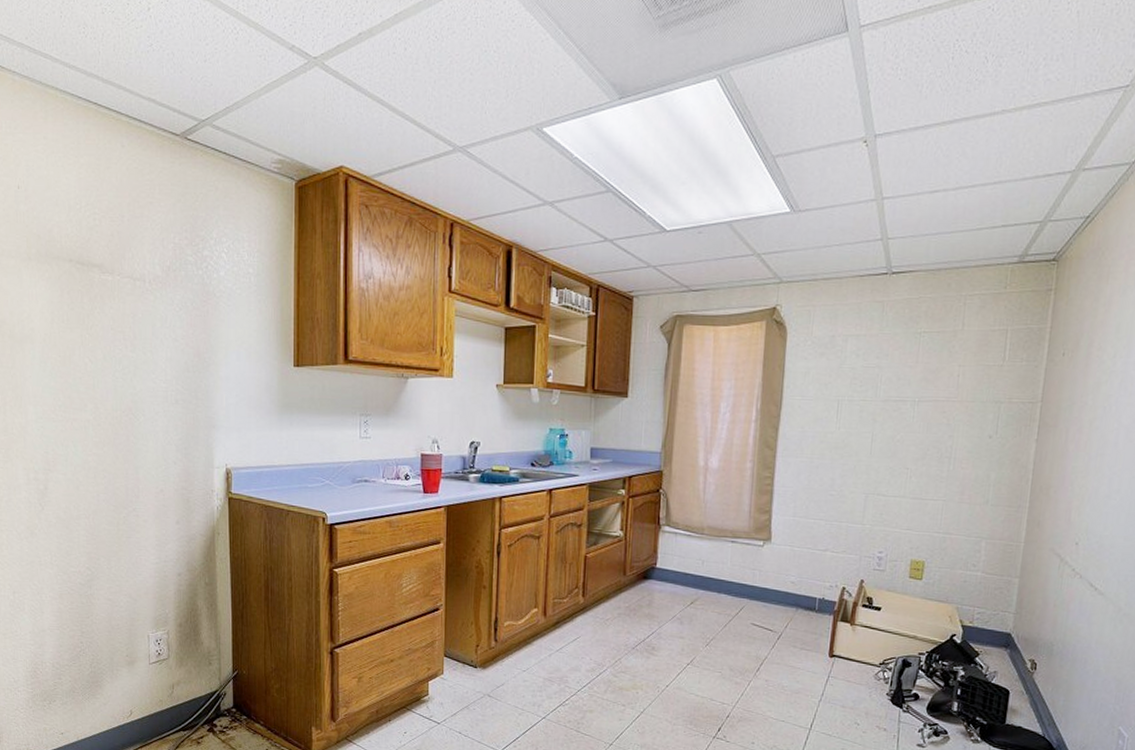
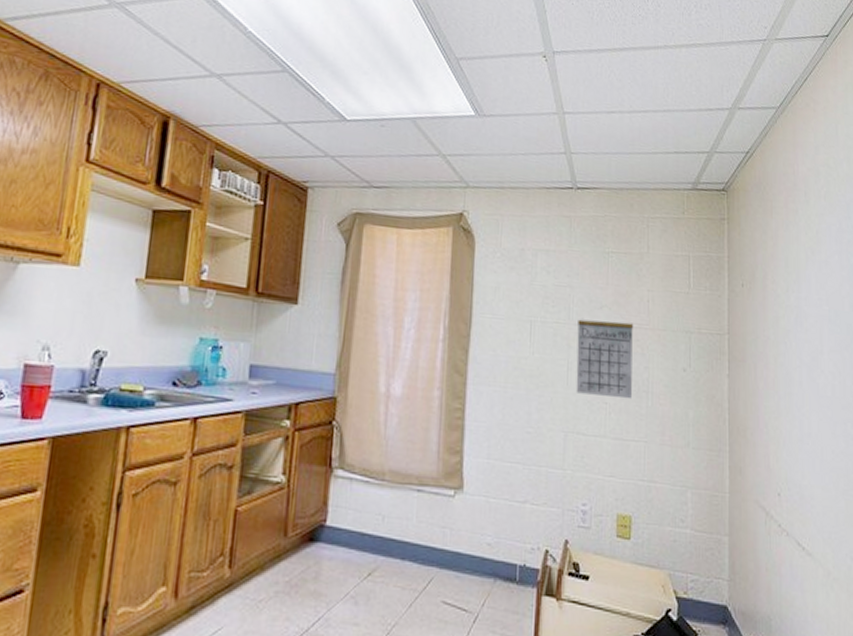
calendar: none [878,396,941,465] -> present [576,319,633,400]

